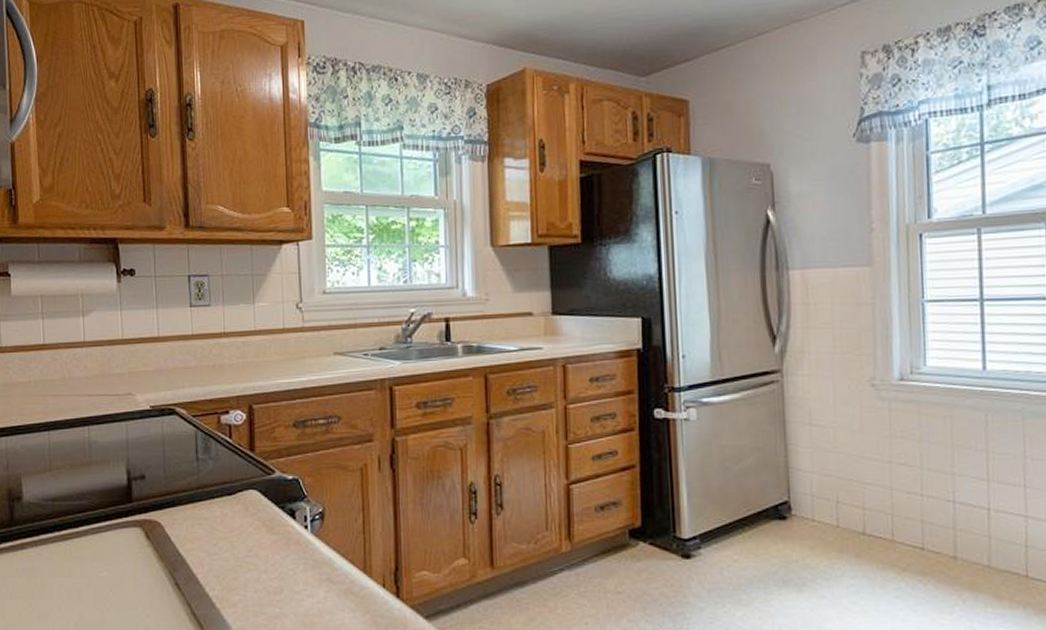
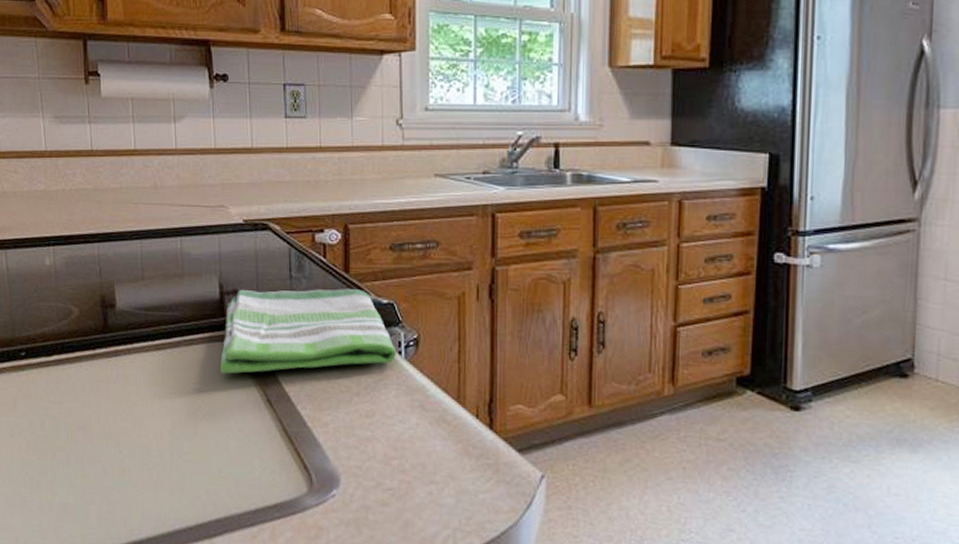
dish towel: none [127,467,303,560] -> present [219,289,397,374]

